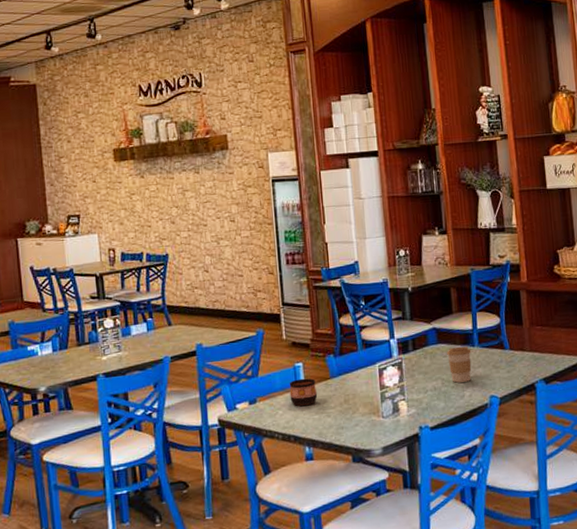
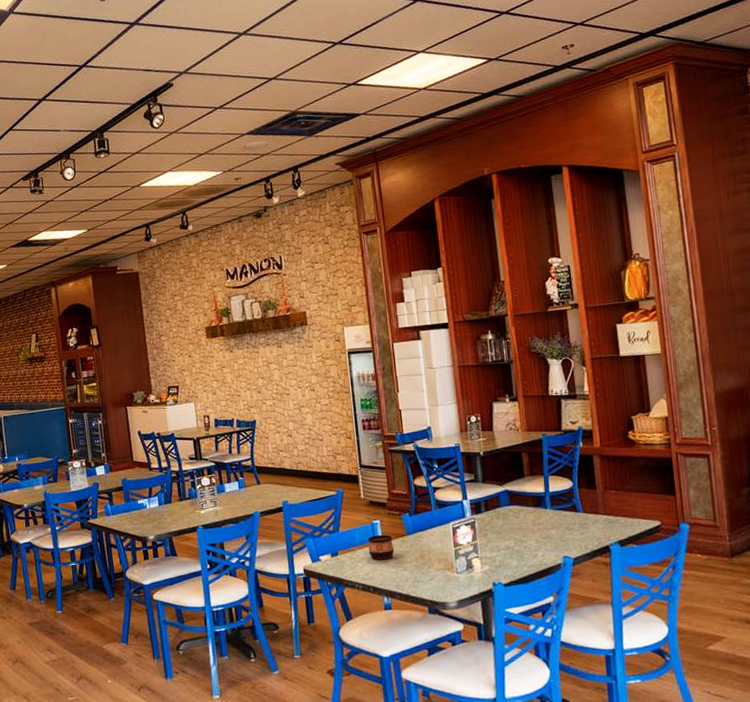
coffee cup: present [447,346,472,383] -> none [519,508,544,543]

